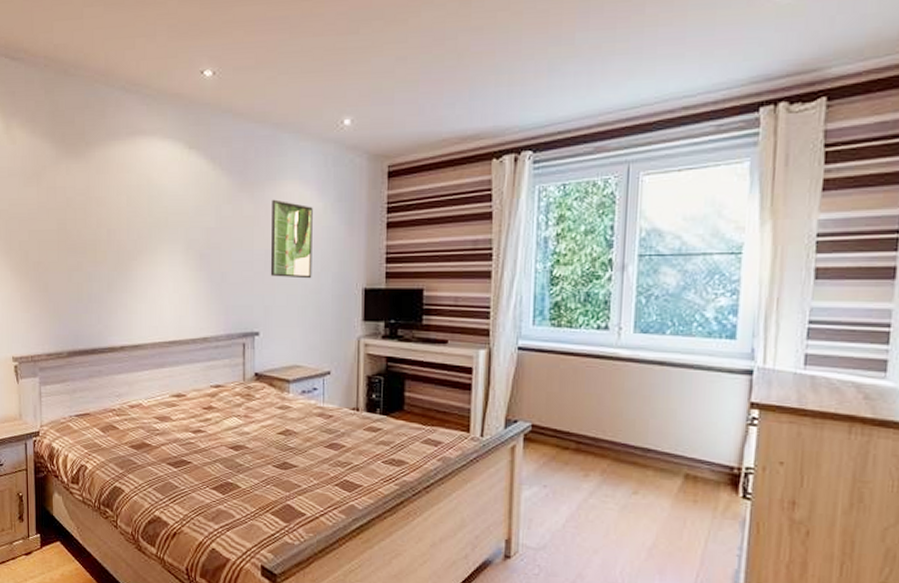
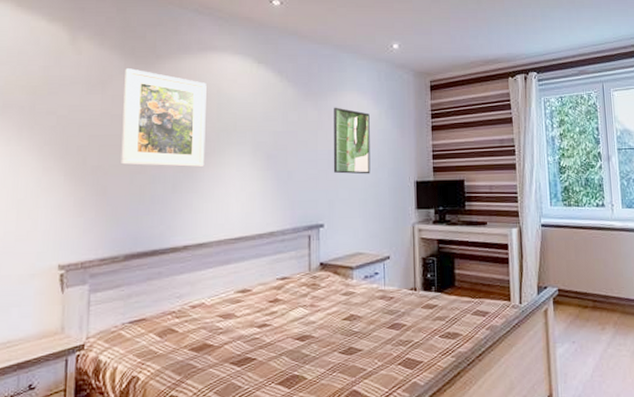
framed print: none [57,158,137,266] -> present [121,68,207,168]

